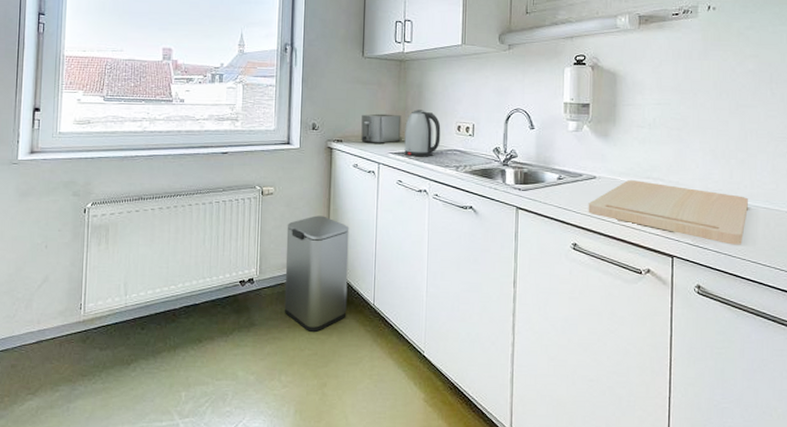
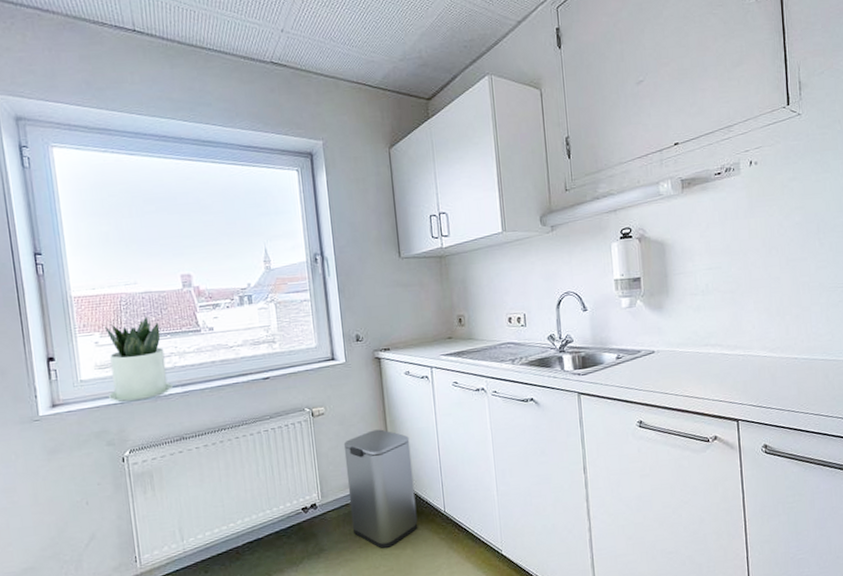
planter: none [81,82,141,158] -> present [105,317,174,403]
toaster: present [361,113,402,145] -> none [407,313,451,348]
kettle: present [404,110,441,157] -> none [453,305,493,356]
cutting board: present [588,180,748,245] -> none [649,349,807,401]

